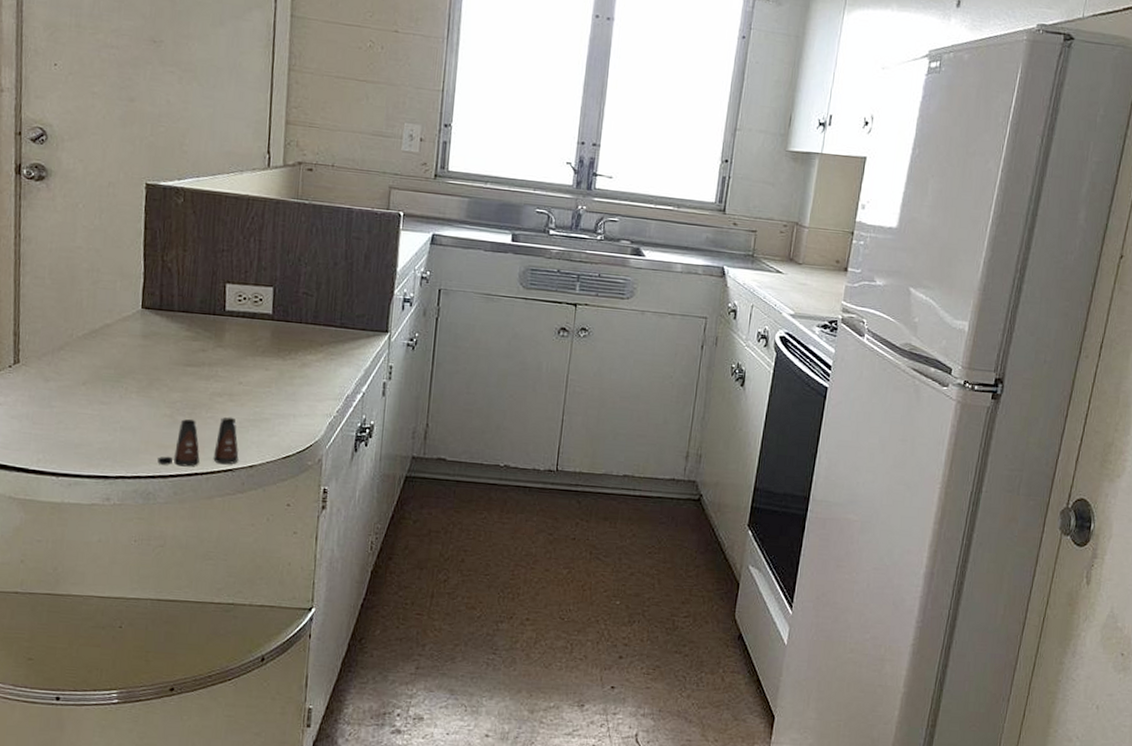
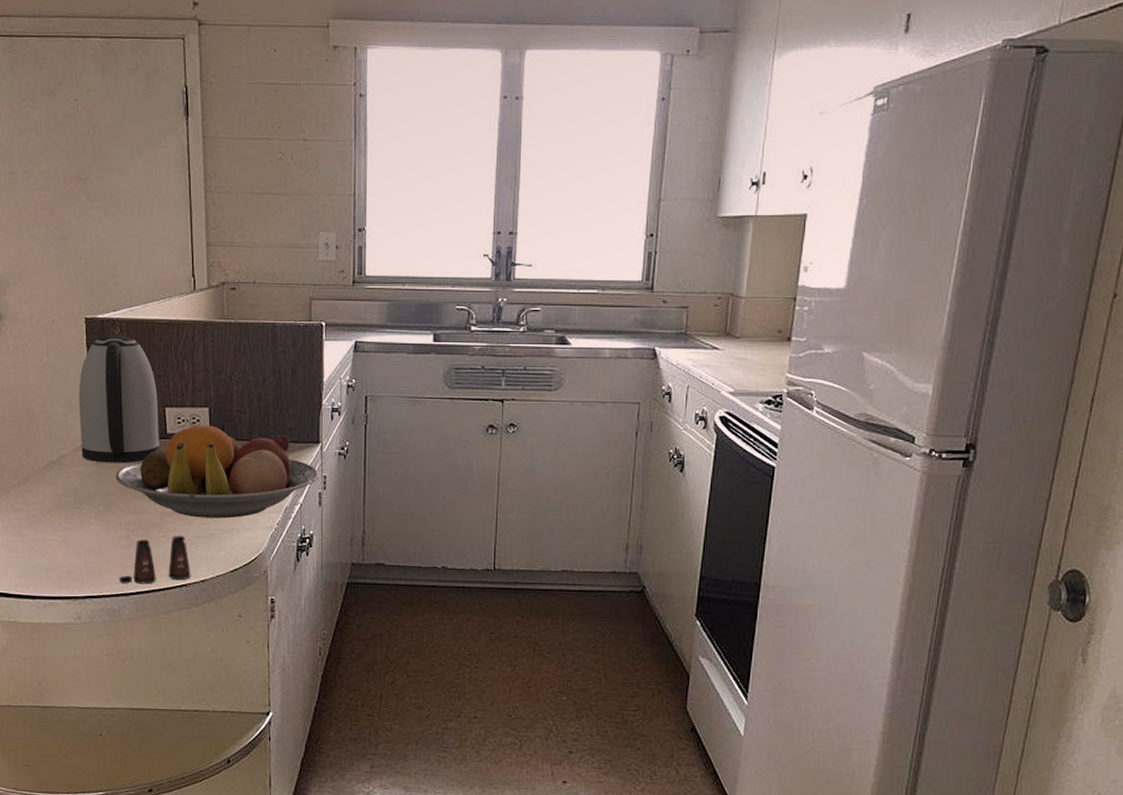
kettle: none [127,204,219,338] -> present [78,336,159,463]
fruit bowl: none [163,304,386,403] -> present [115,424,320,519]

